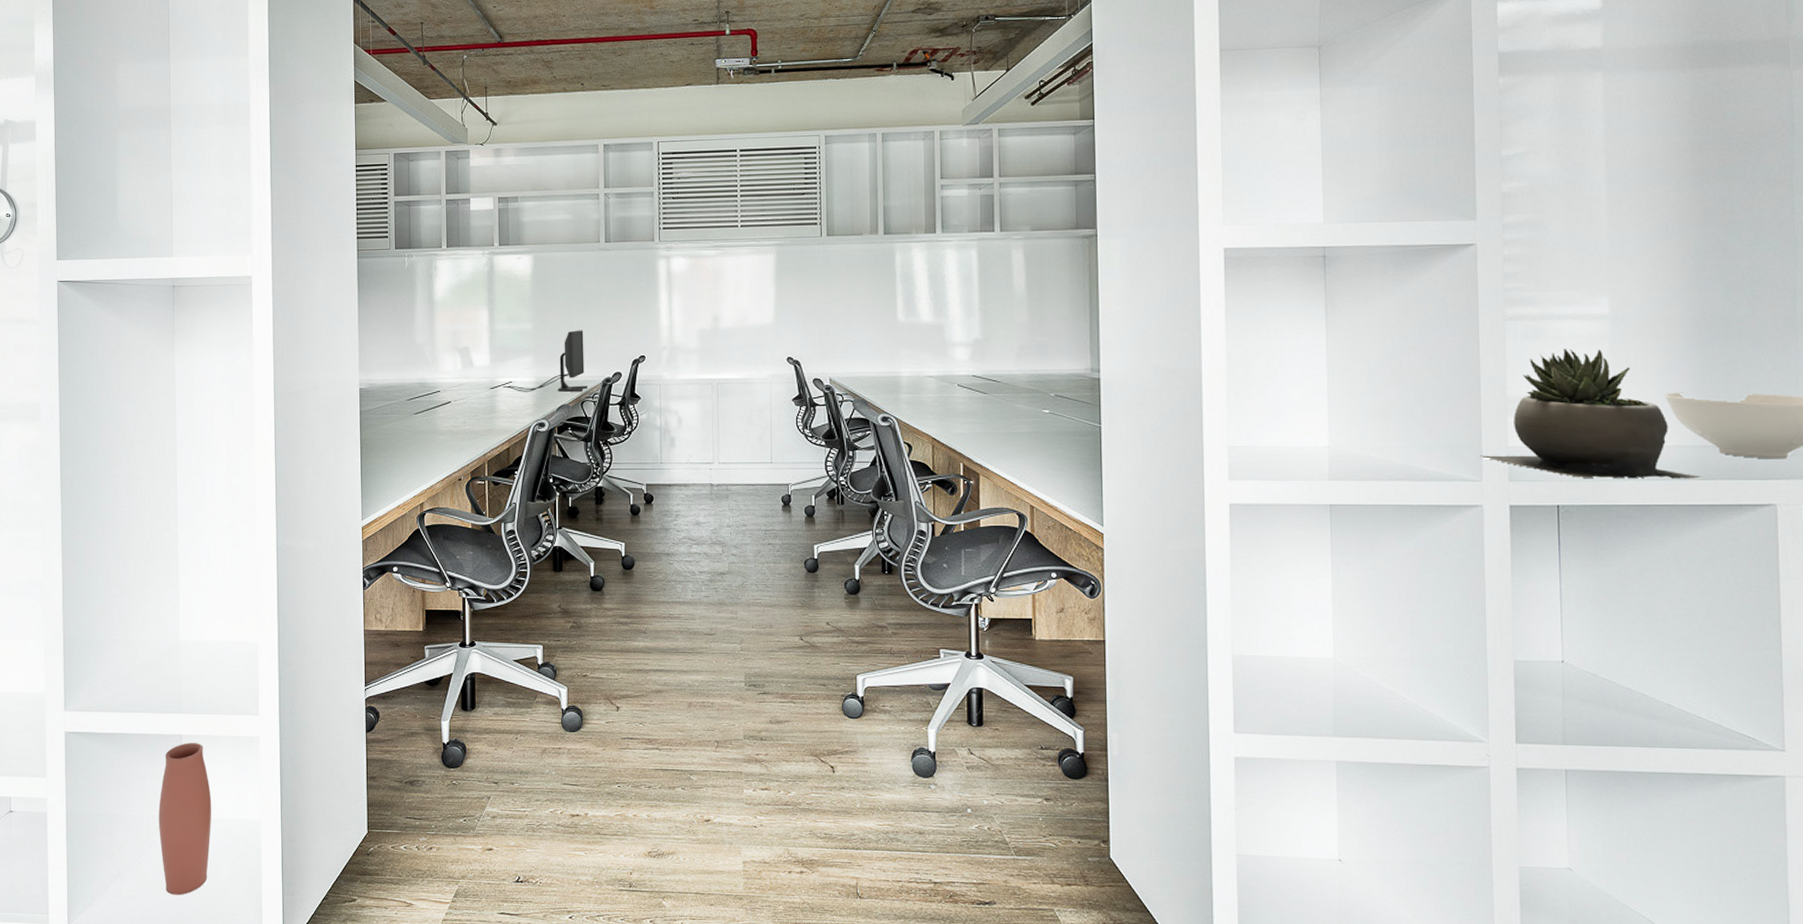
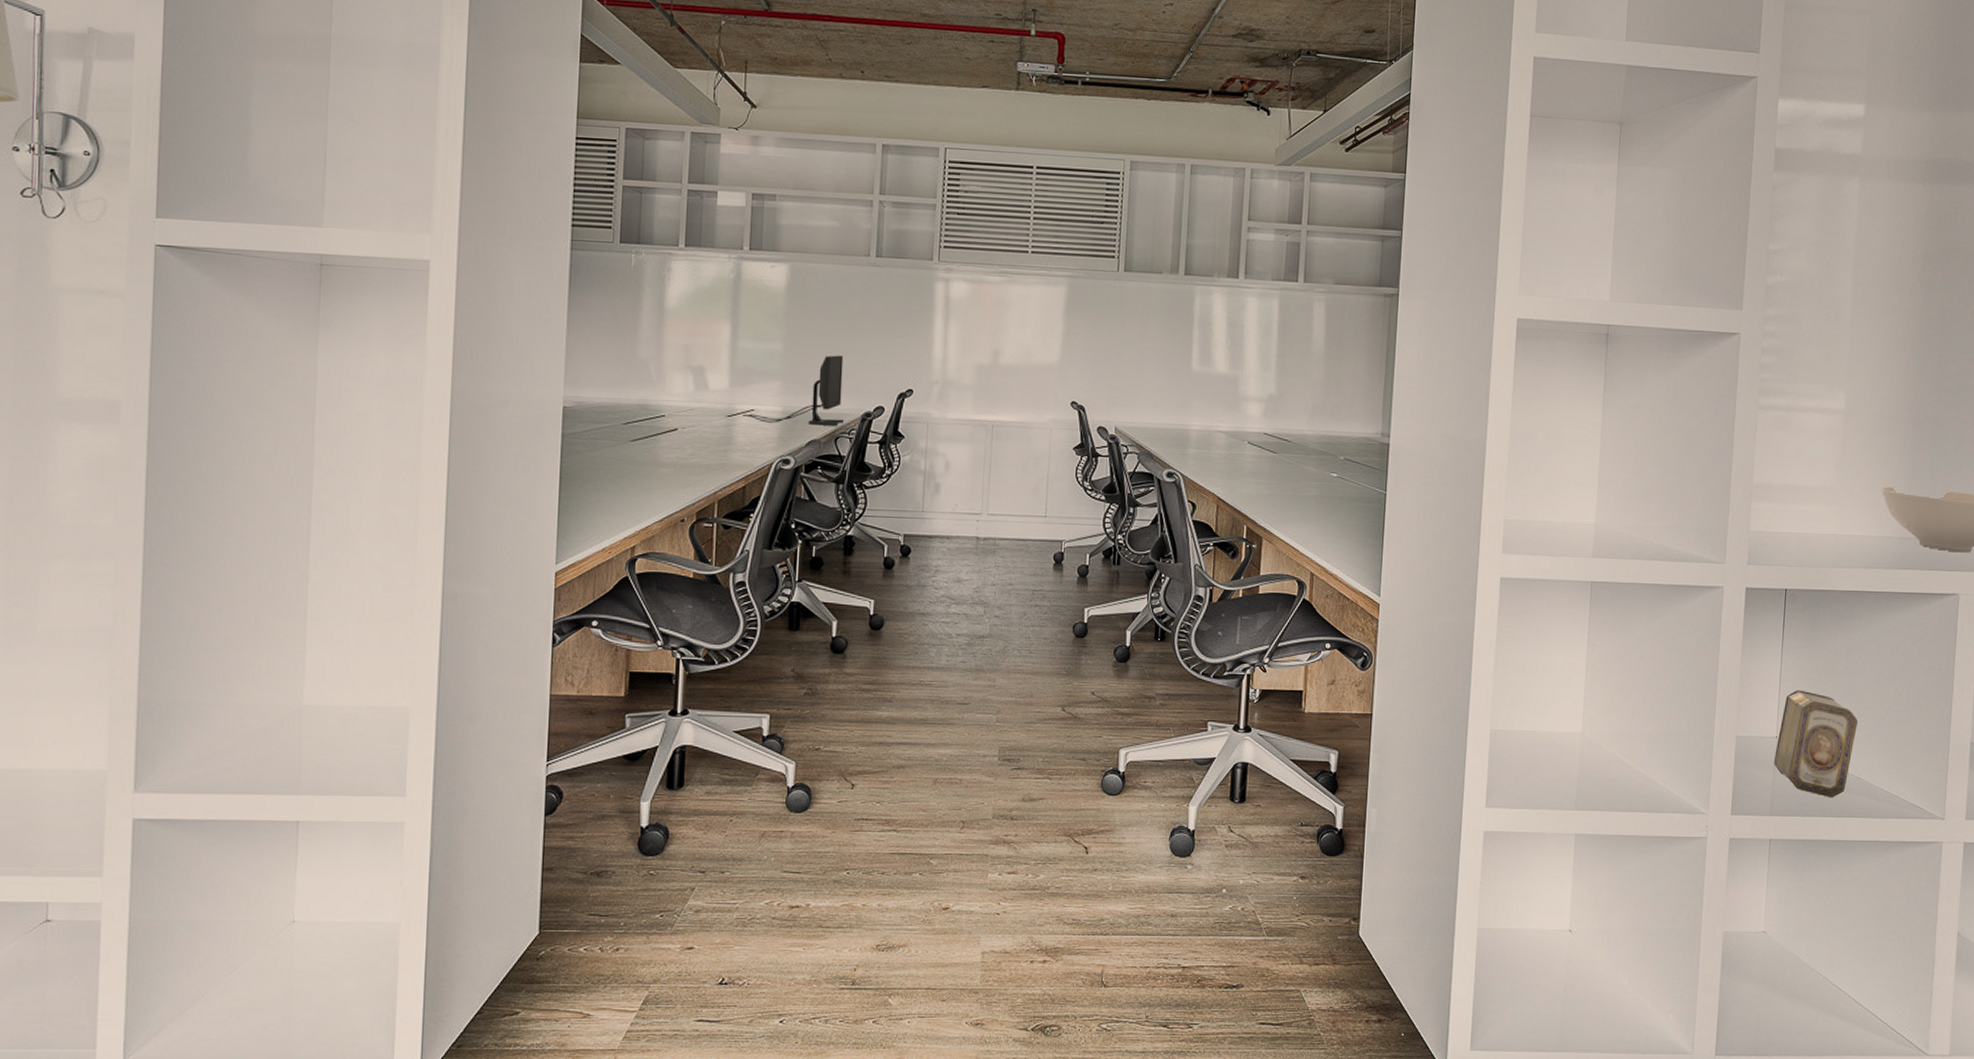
vase: present [158,743,212,895] -> none [260,831,336,1017]
succulent plant: present [1480,349,1702,479] -> none [1725,440,1904,568]
decorative box: none [1562,611,1662,726] -> present [1774,690,1858,797]

